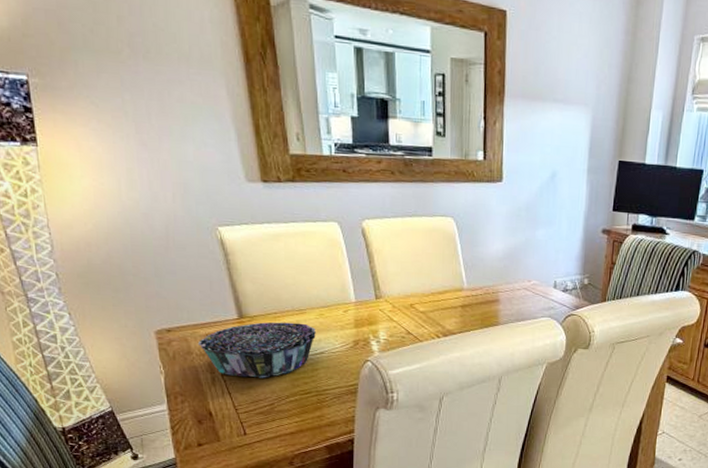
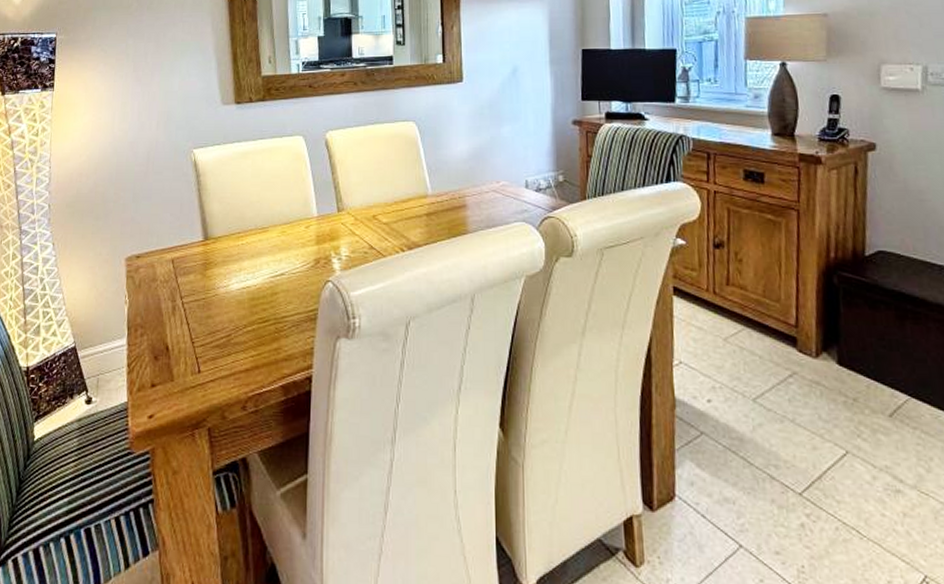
decorative bowl: present [197,322,316,378] -> none [163,242,277,306]

